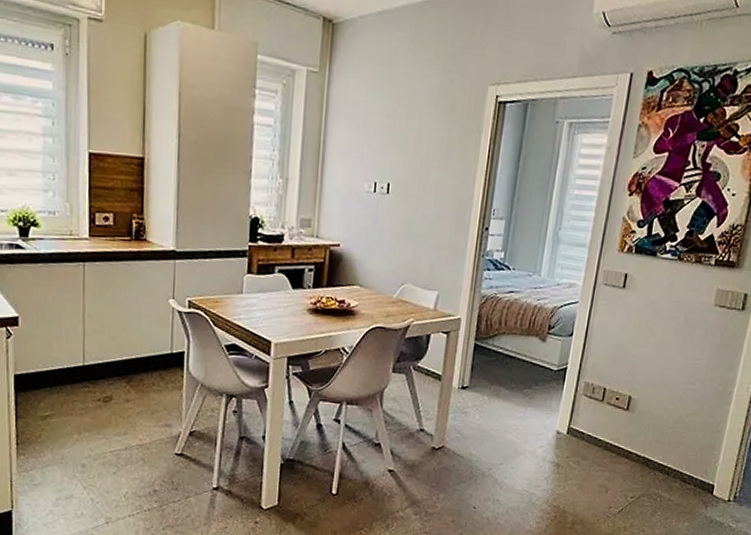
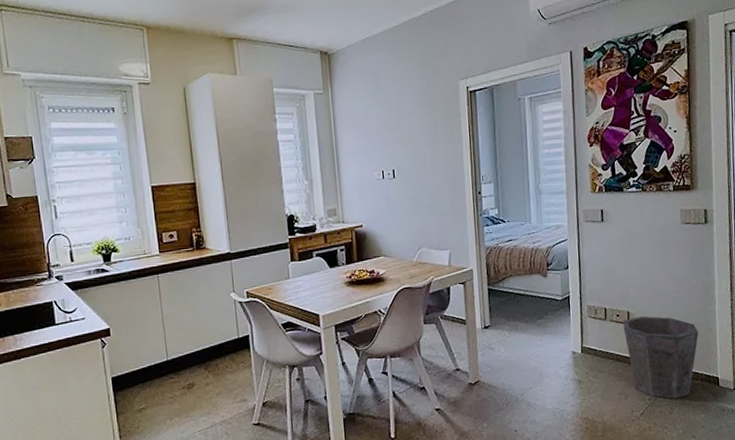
waste bin: none [618,403,704,501] -> present [623,316,699,399]

